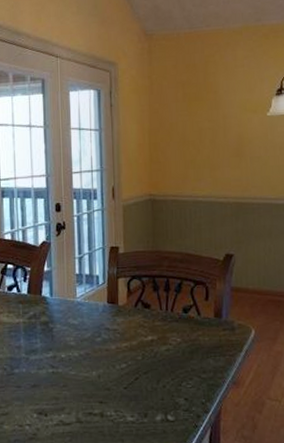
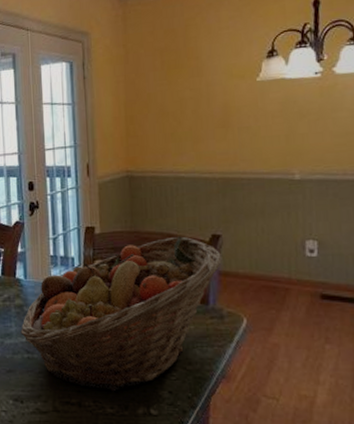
fruit basket: none [46,255,235,401] -> present [21,236,223,392]

